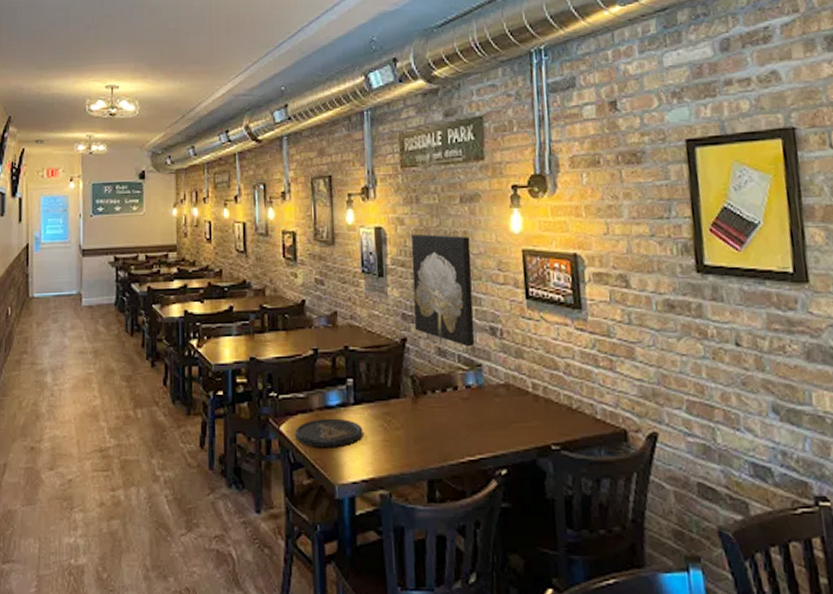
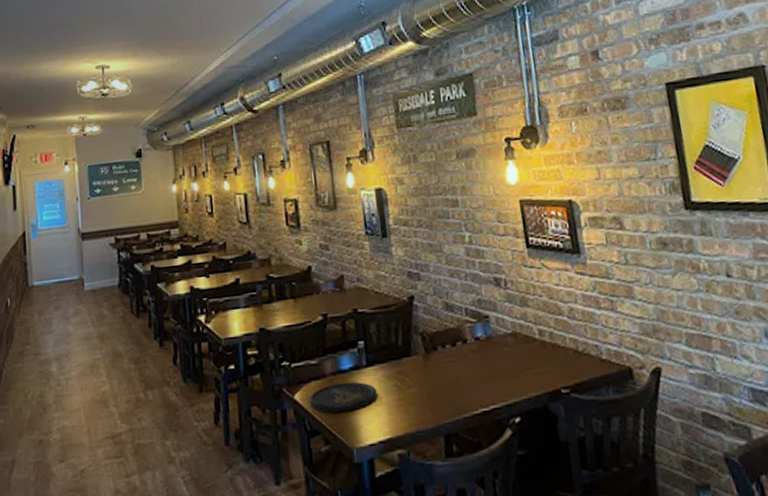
wall art: present [411,234,475,347] -> none [412,191,480,300]

